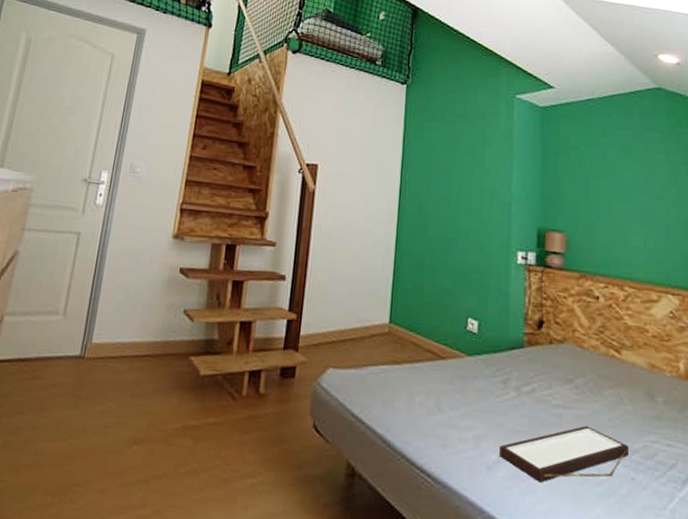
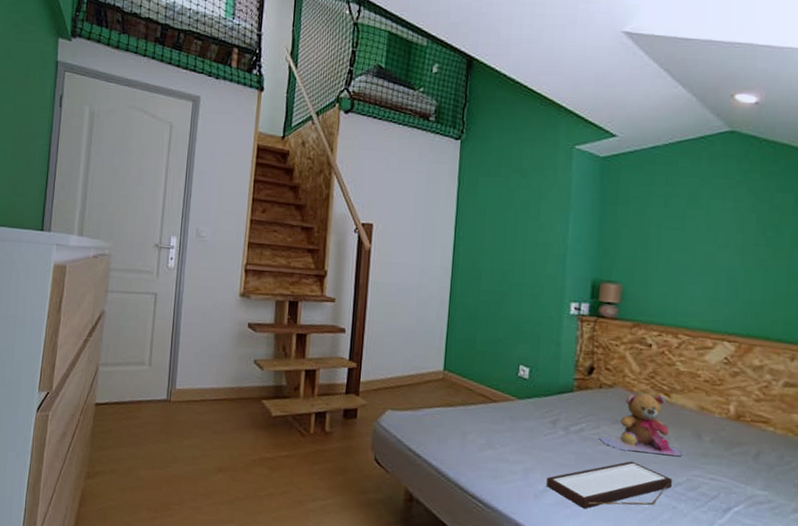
teddy bear: none [552,349,639,420] -> present [599,393,684,457]

